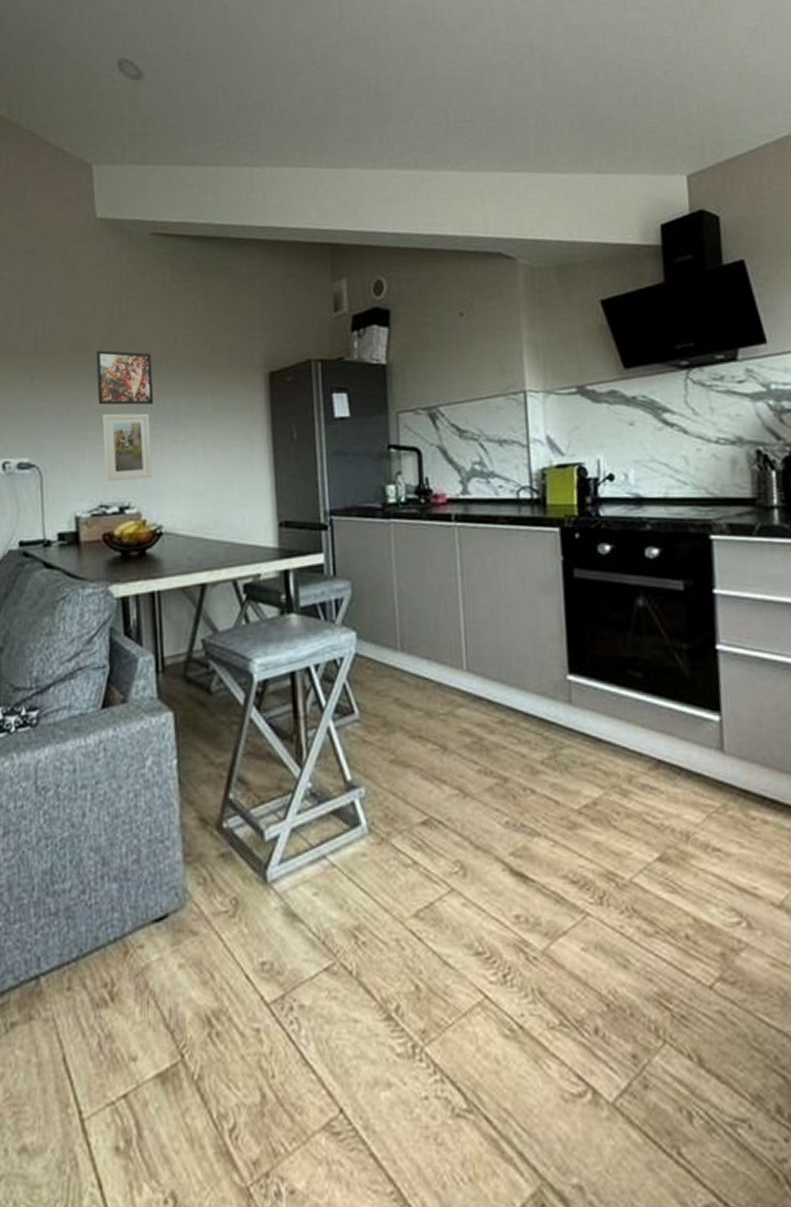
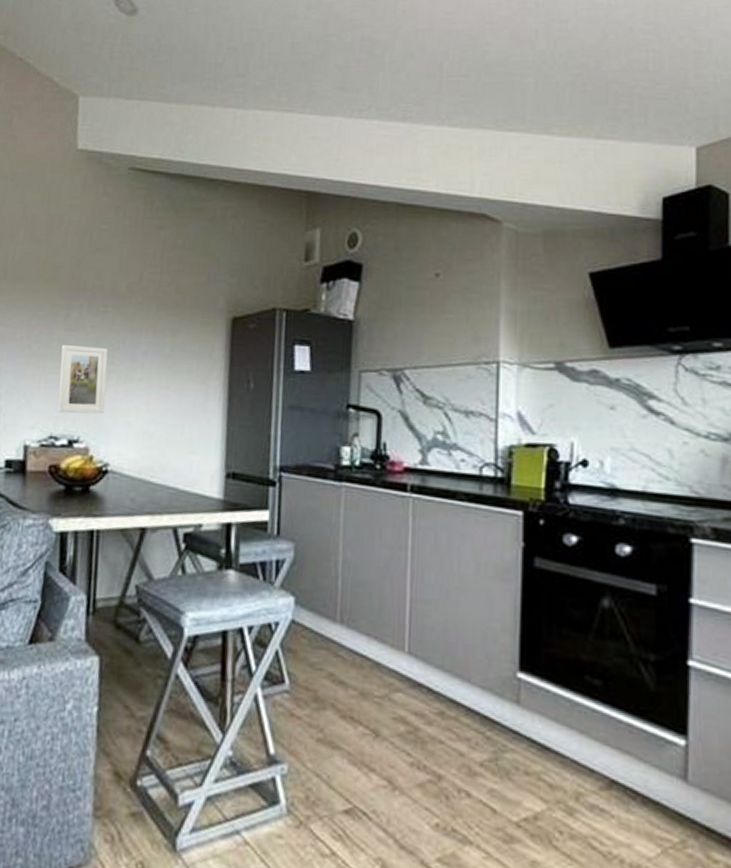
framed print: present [96,350,154,405] -> none [58,280,117,339]

